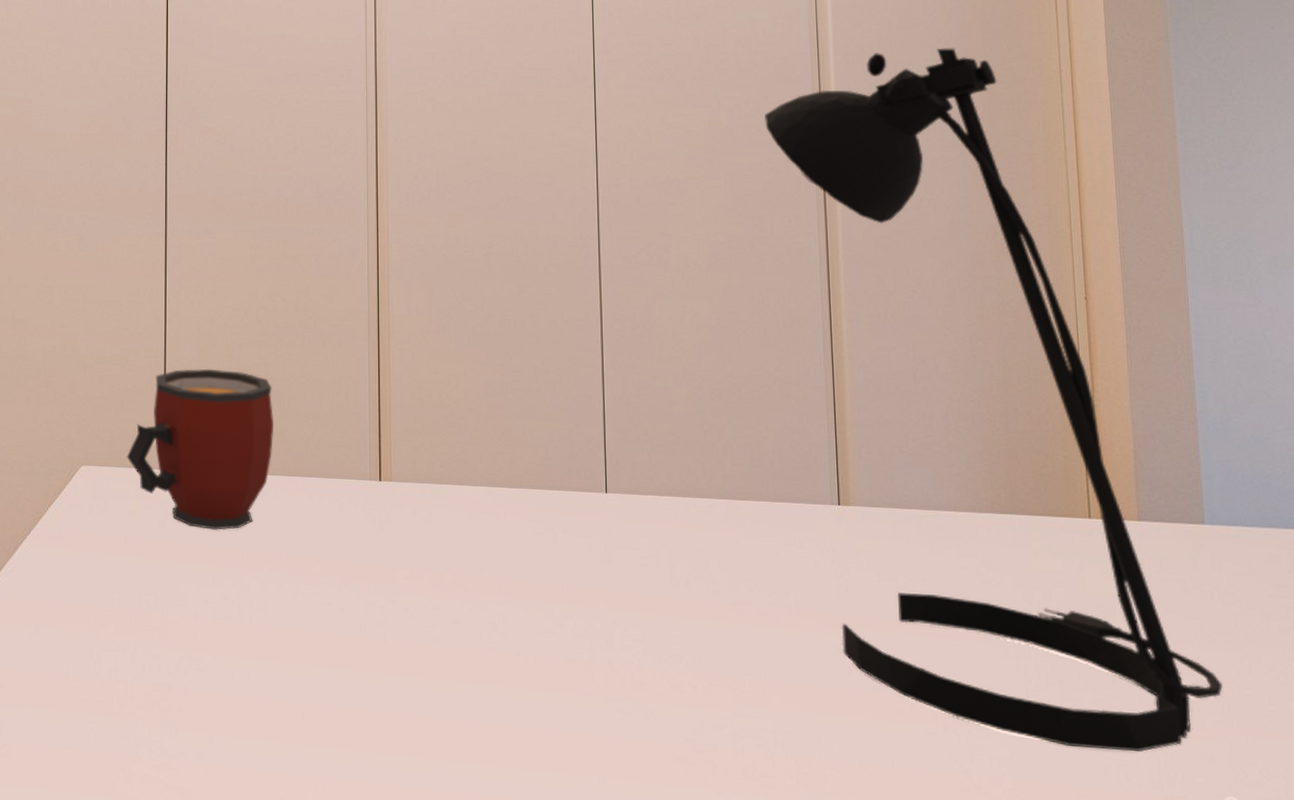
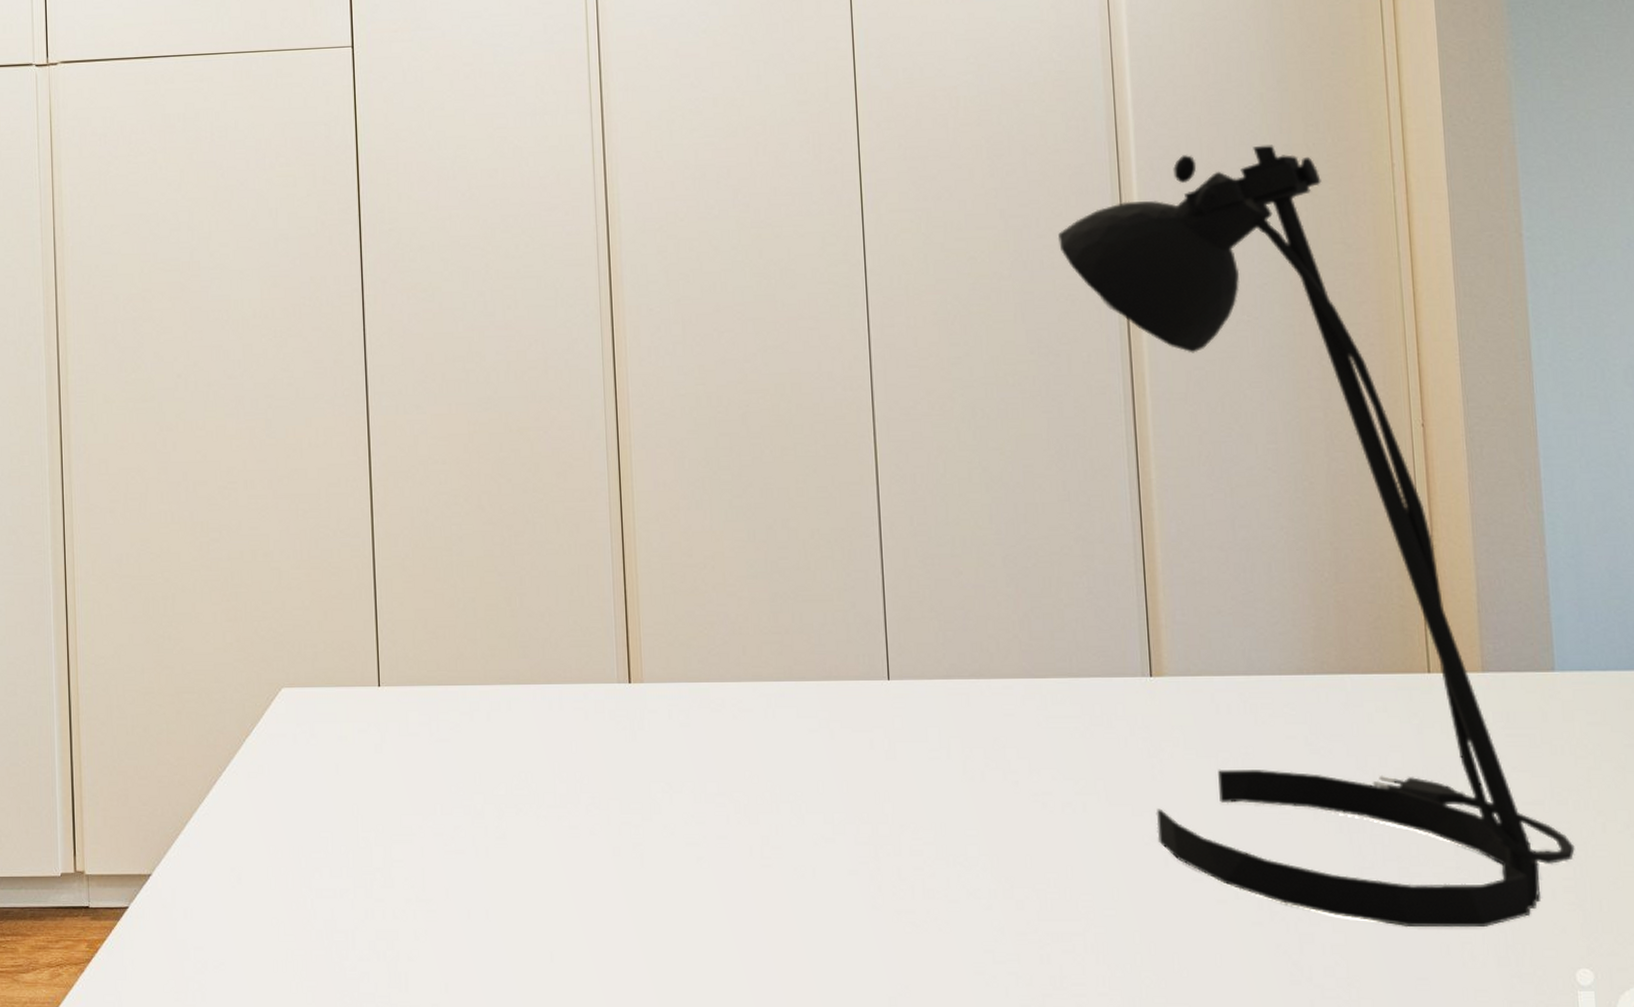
mug: present [126,368,274,530] -> none [334,566,505,752]

